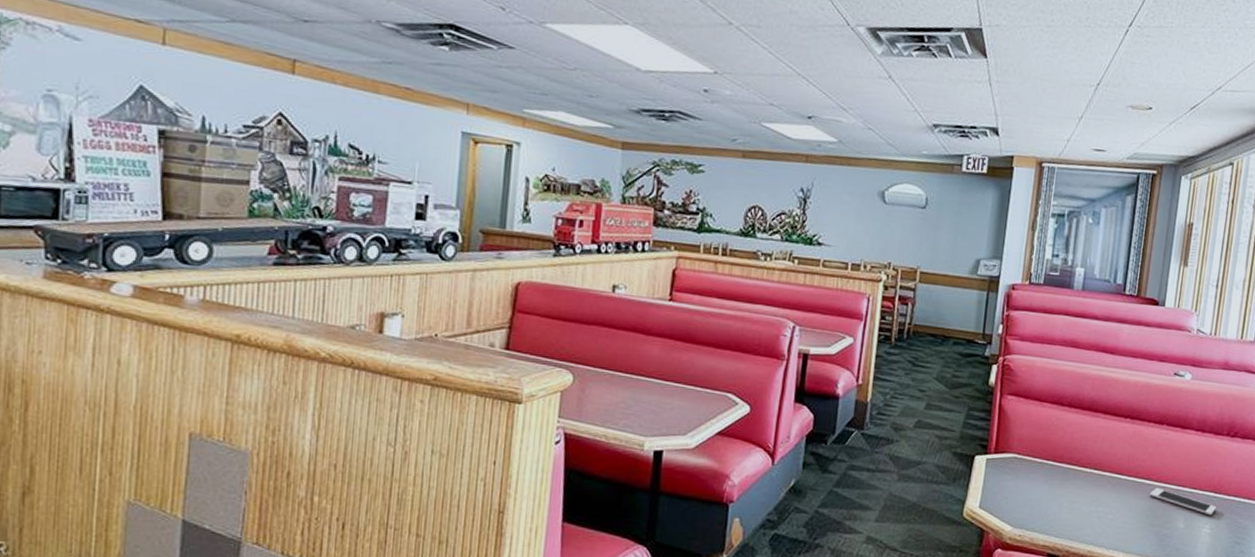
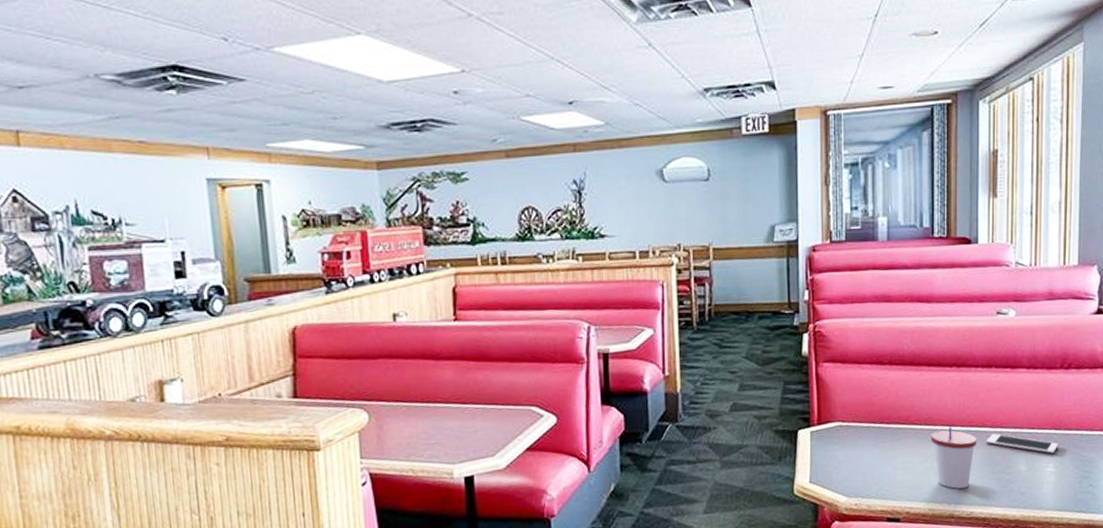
cup: none [1097,474,1142,536] -> present [930,426,977,489]

